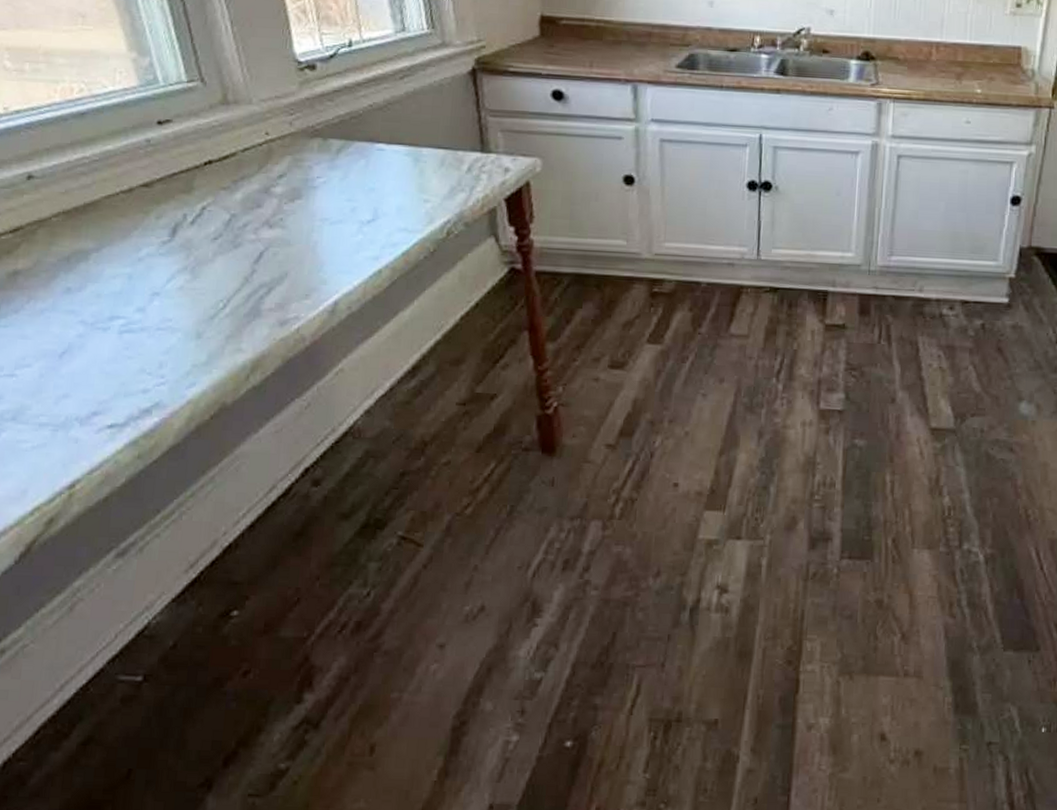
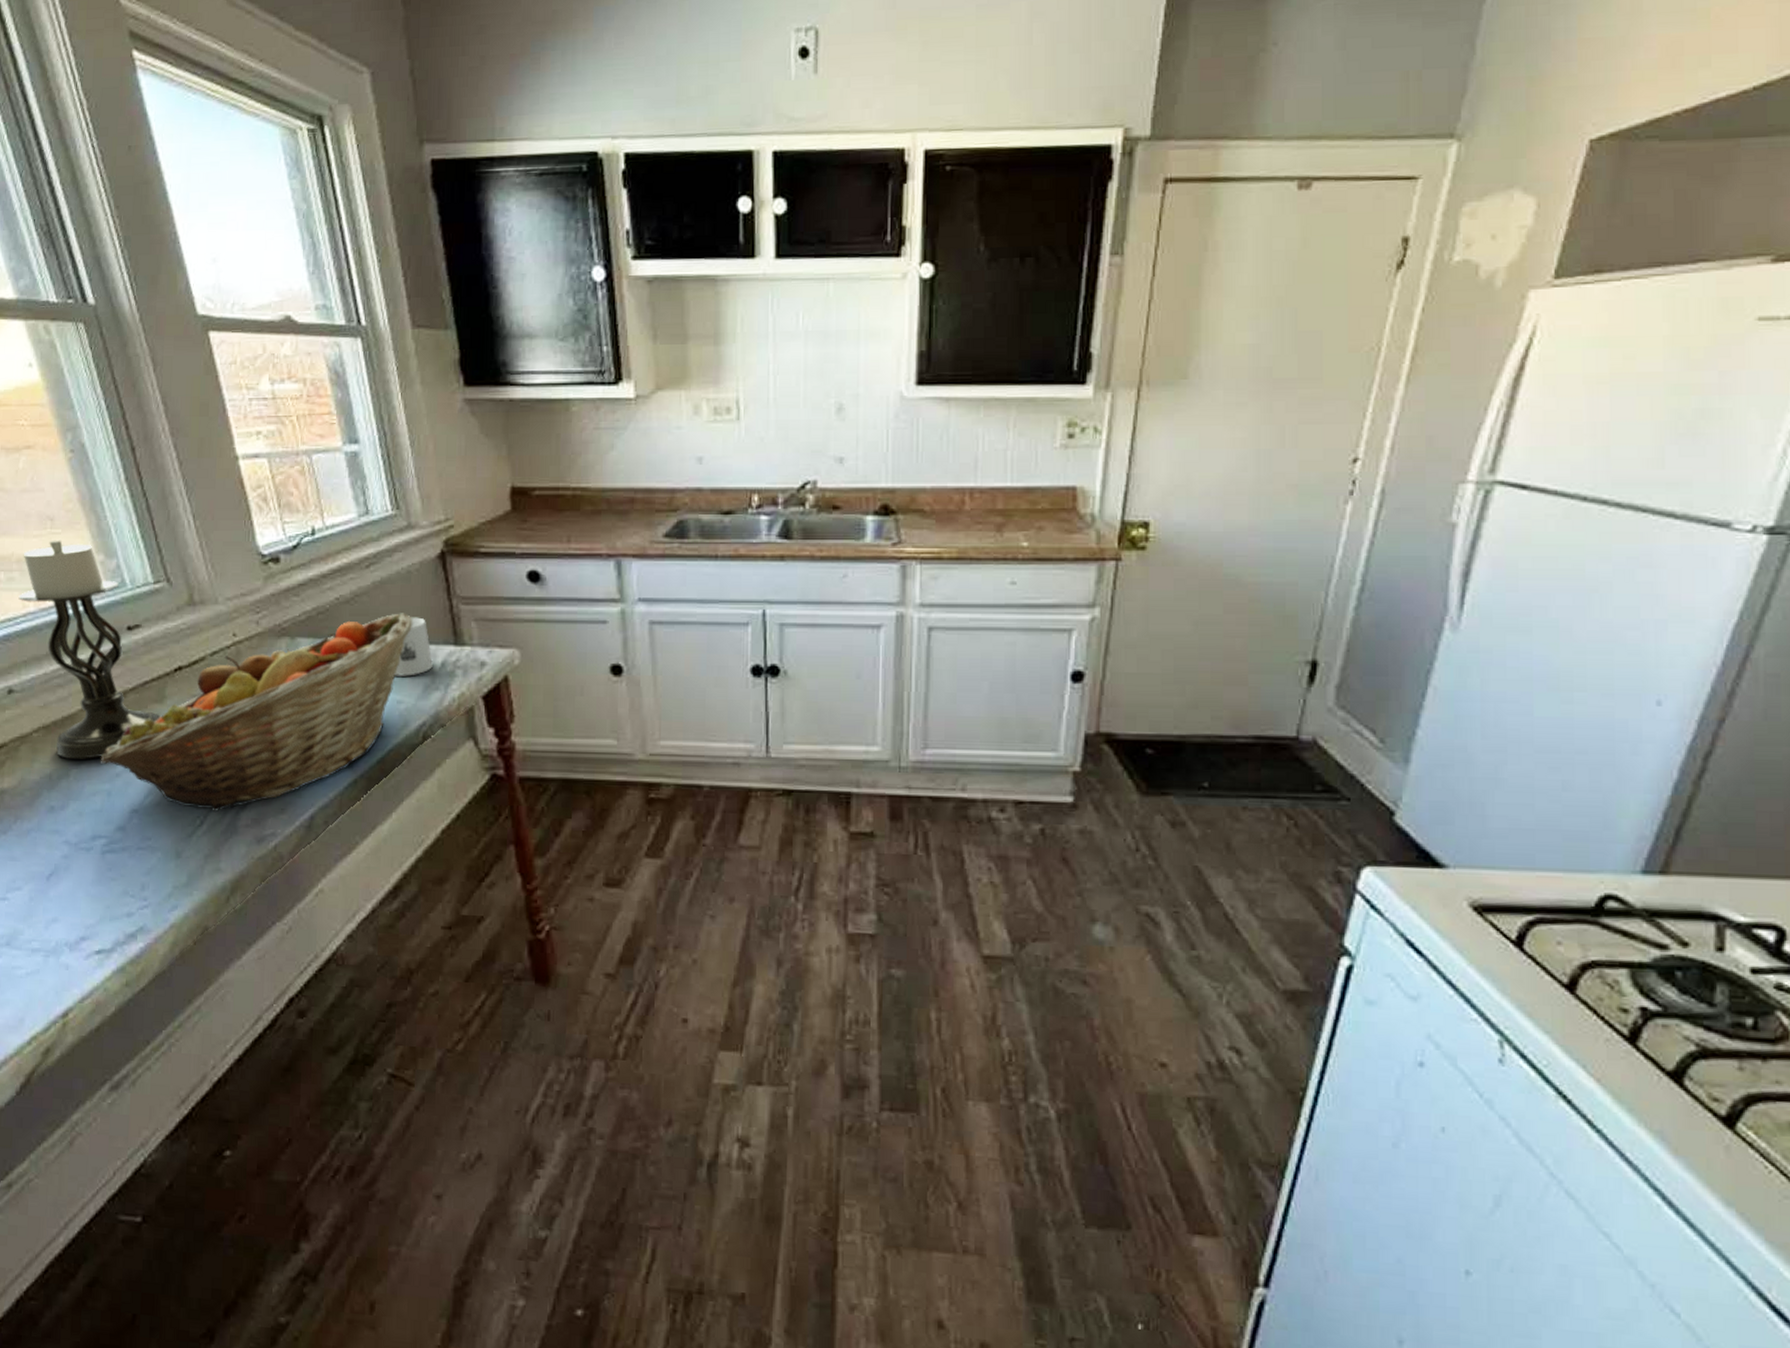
candle holder: none [43,36,189,244] -> present [18,540,162,759]
fruit basket: none [122,121,443,296] -> present [100,613,413,811]
mug: none [423,125,460,178] -> present [395,617,433,676]

